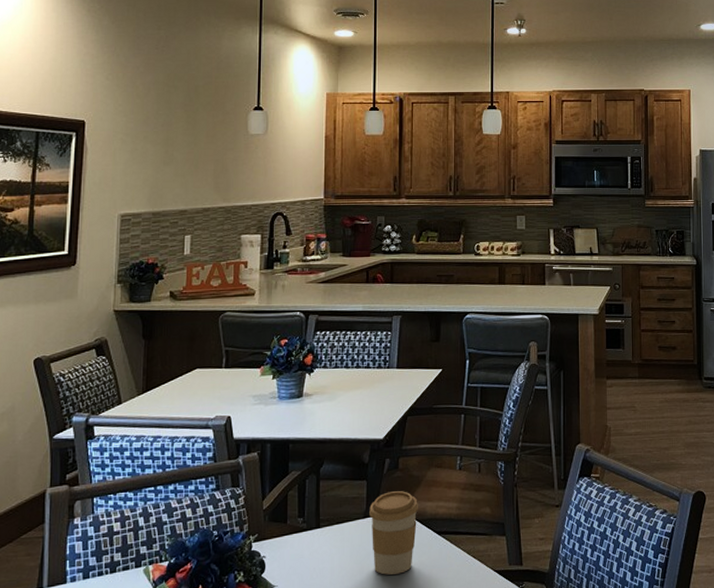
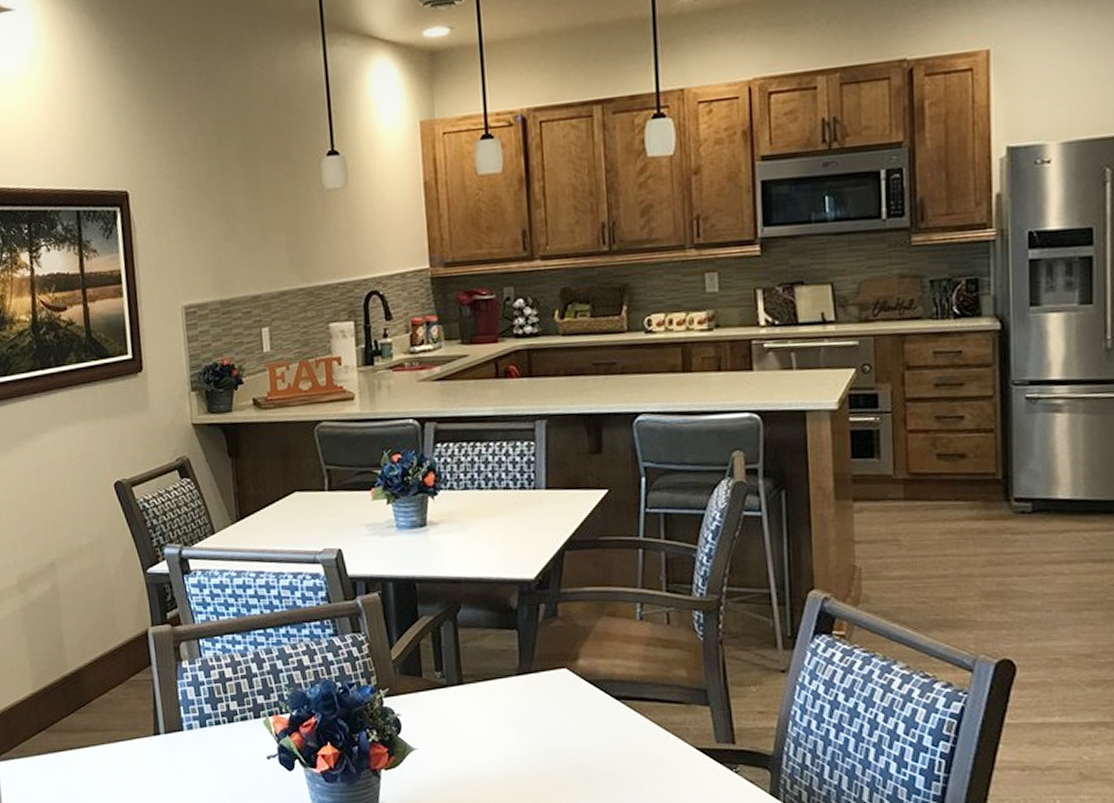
coffee cup: present [369,491,419,575] -> none [523,644,589,745]

